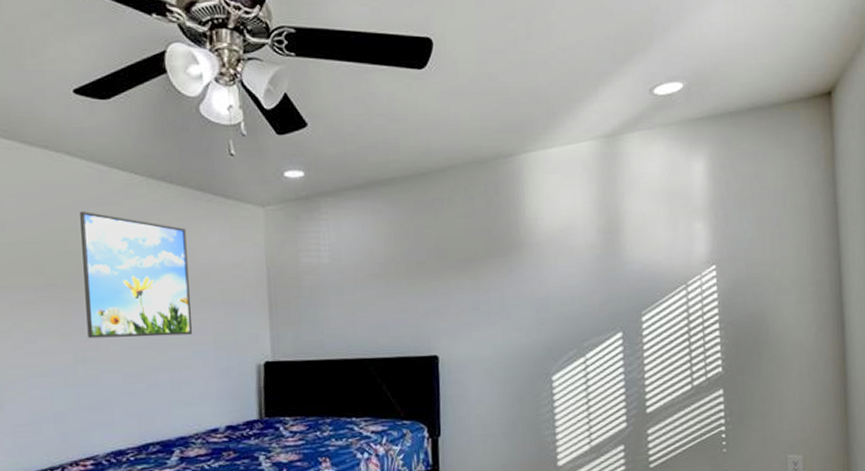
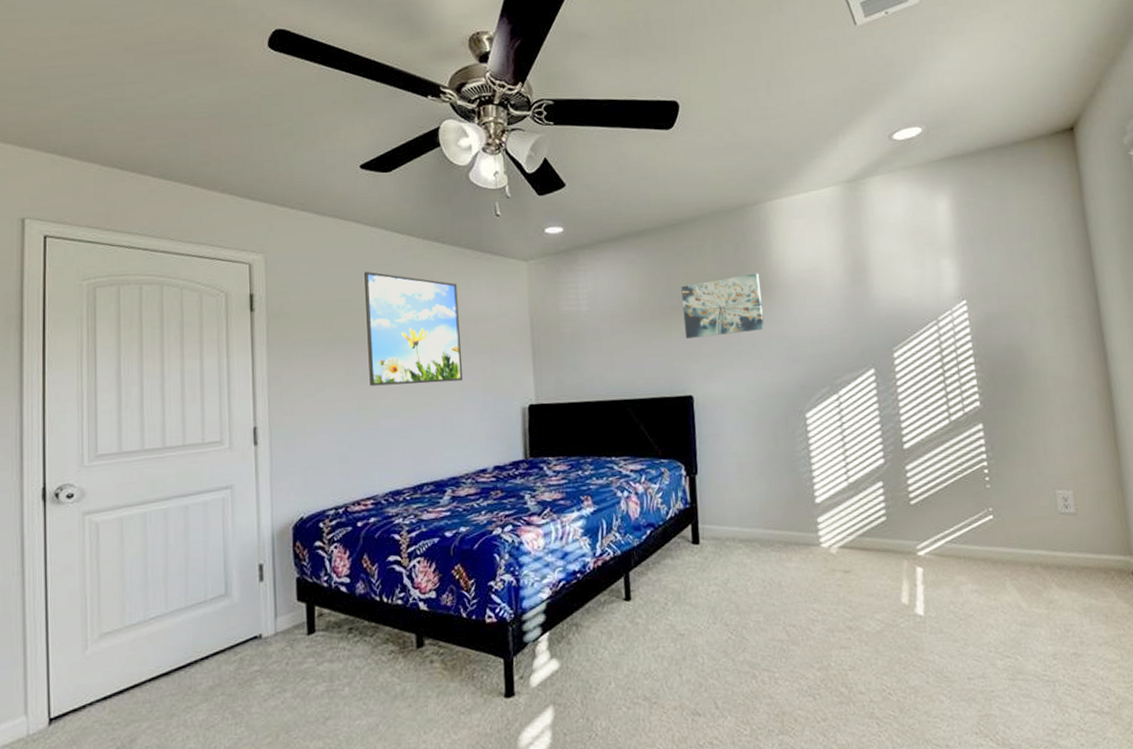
wall art: none [429,229,514,296] -> present [681,273,765,338]

